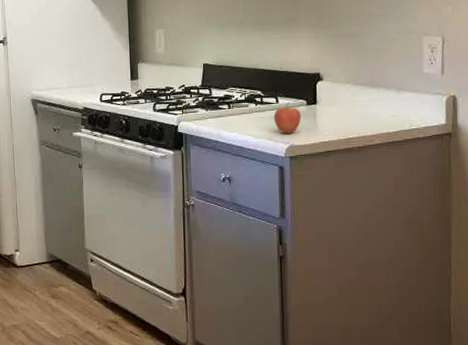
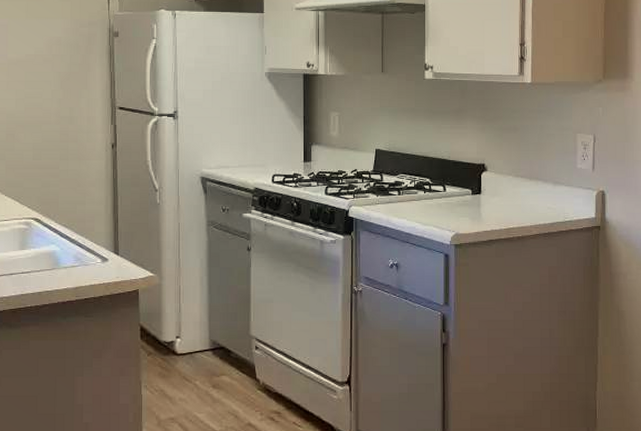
fruit: present [273,101,301,134] -> none [441,190,466,222]

